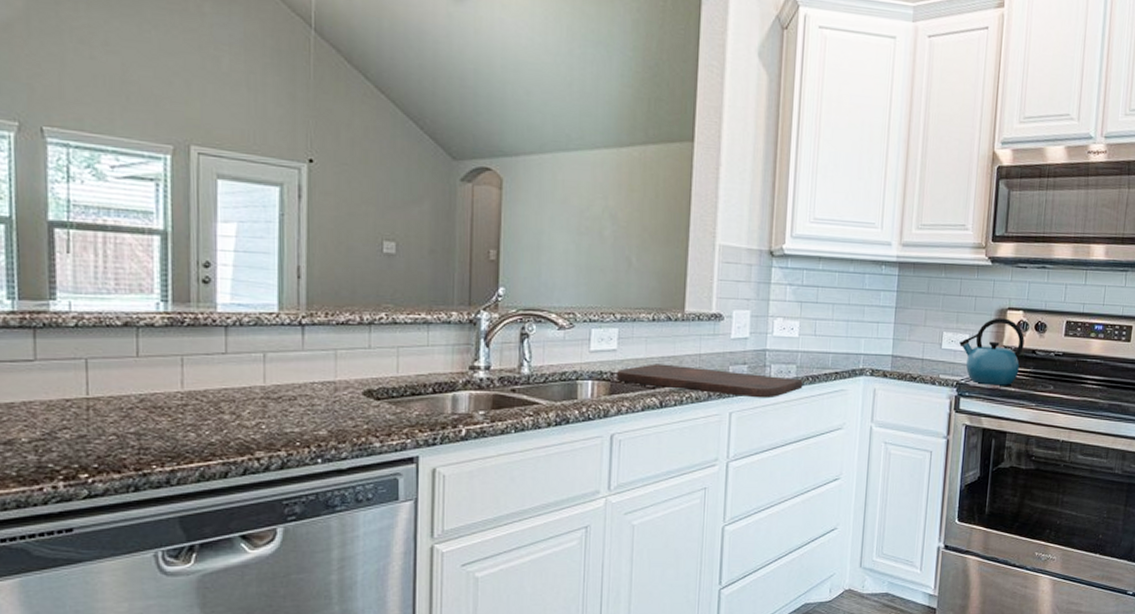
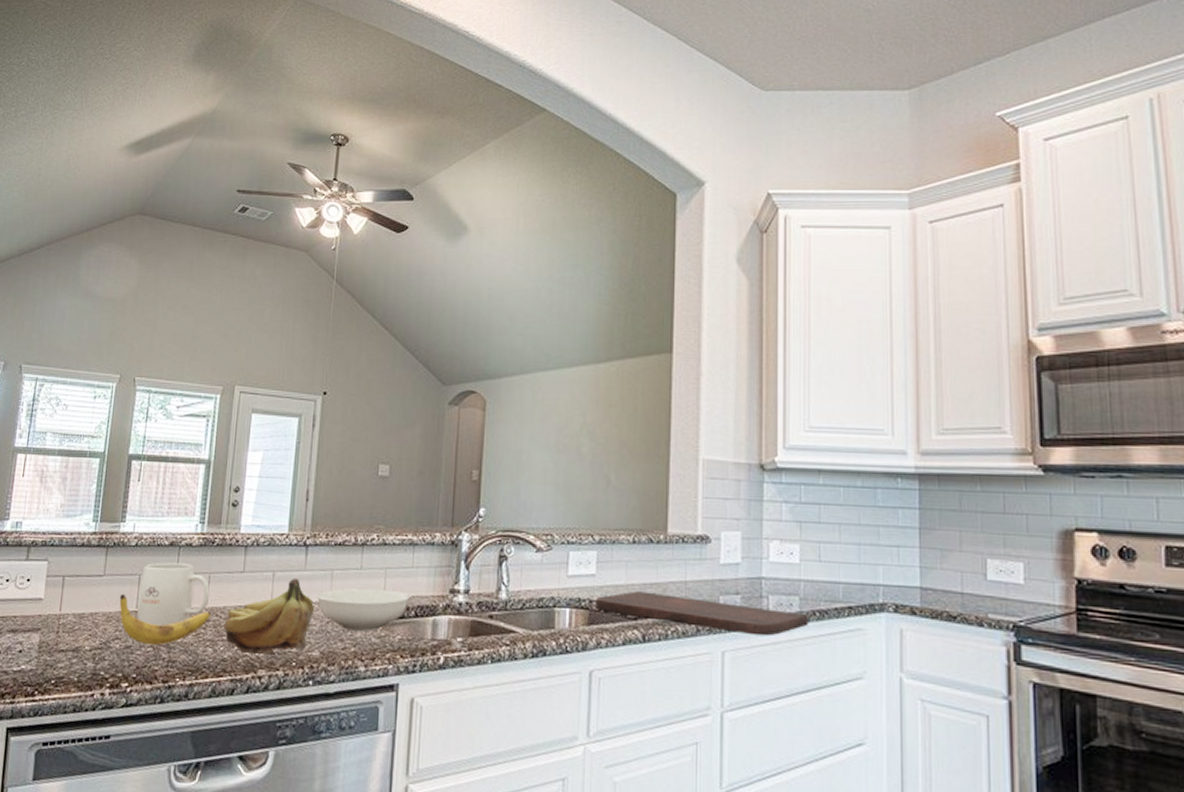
banana: none [61,380,188,434] -> present [119,594,211,646]
mug: none [86,344,186,413] -> present [137,562,211,626]
fruit: none [205,358,317,436] -> present [221,577,314,655]
bowl: none [320,367,427,409] -> present [317,588,411,631]
kettle: present [959,318,1025,386] -> none [1011,541,1106,632]

